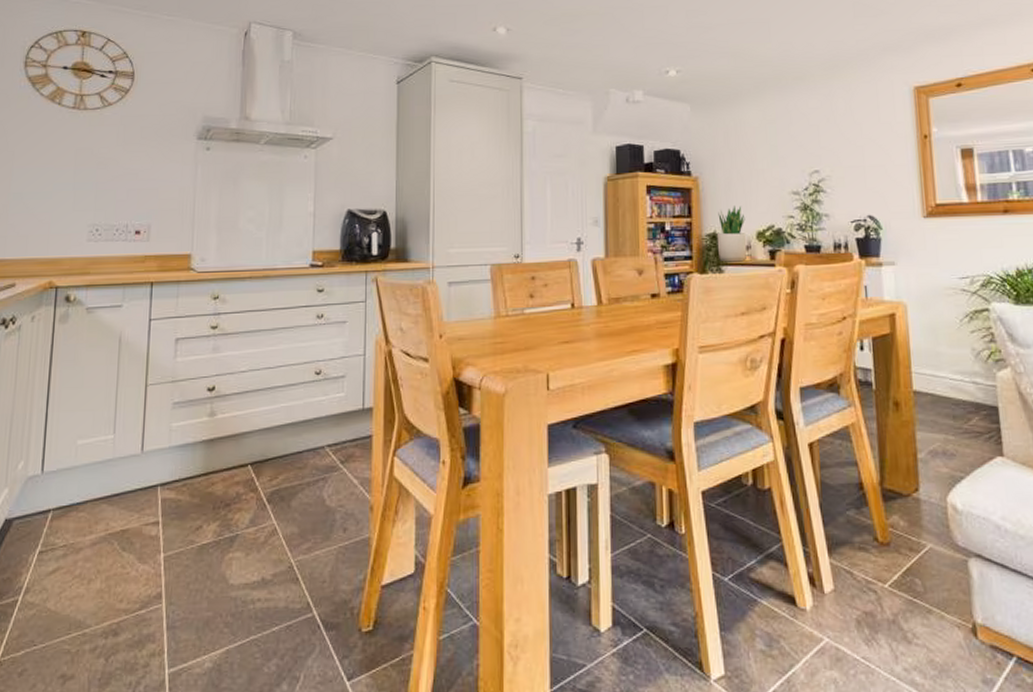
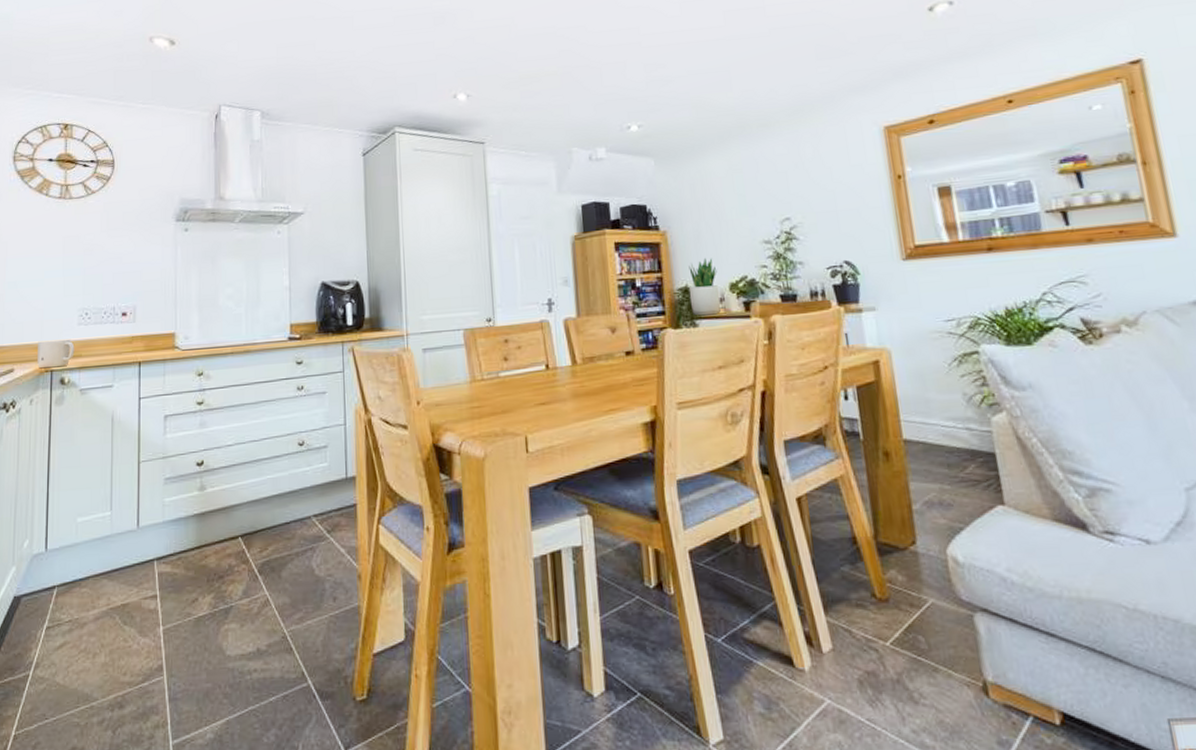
mug: none [41,255,83,285] -> present [37,339,75,369]

